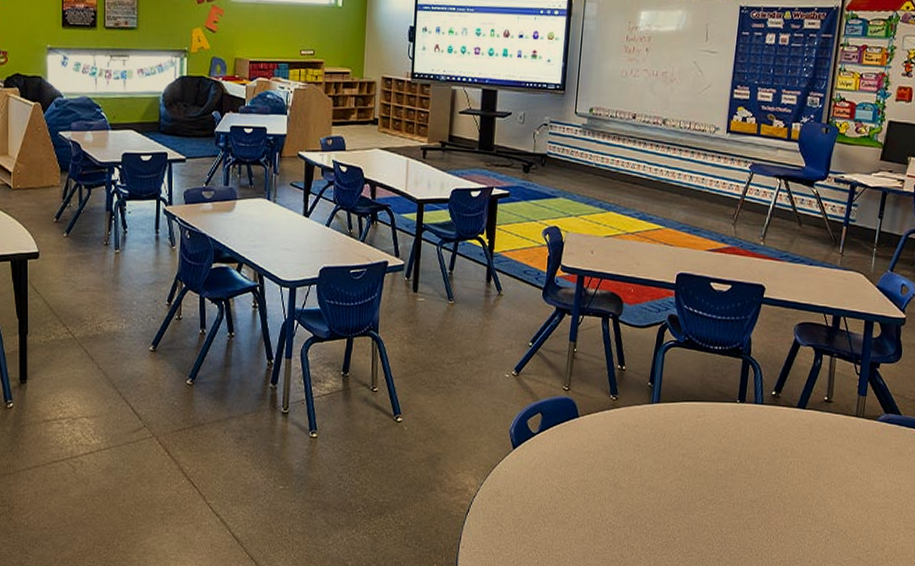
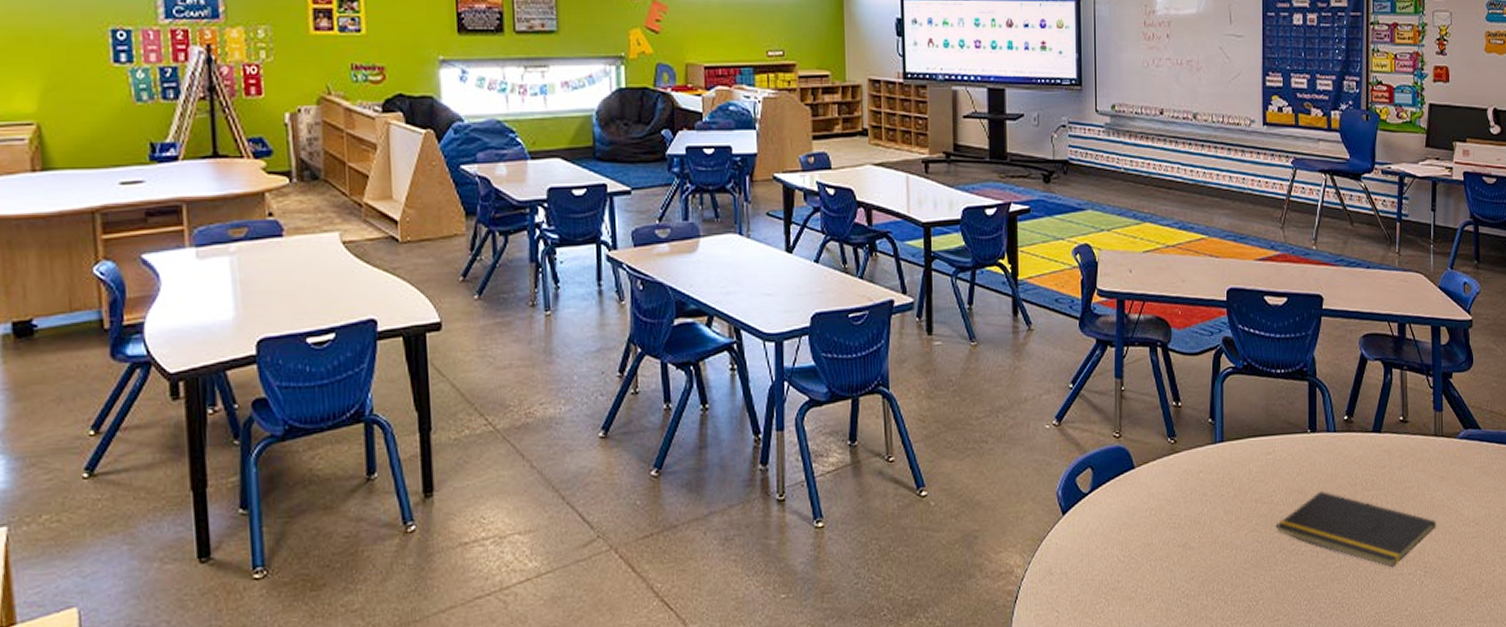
notepad: none [698,453,848,525] -> present [1275,491,1436,568]

